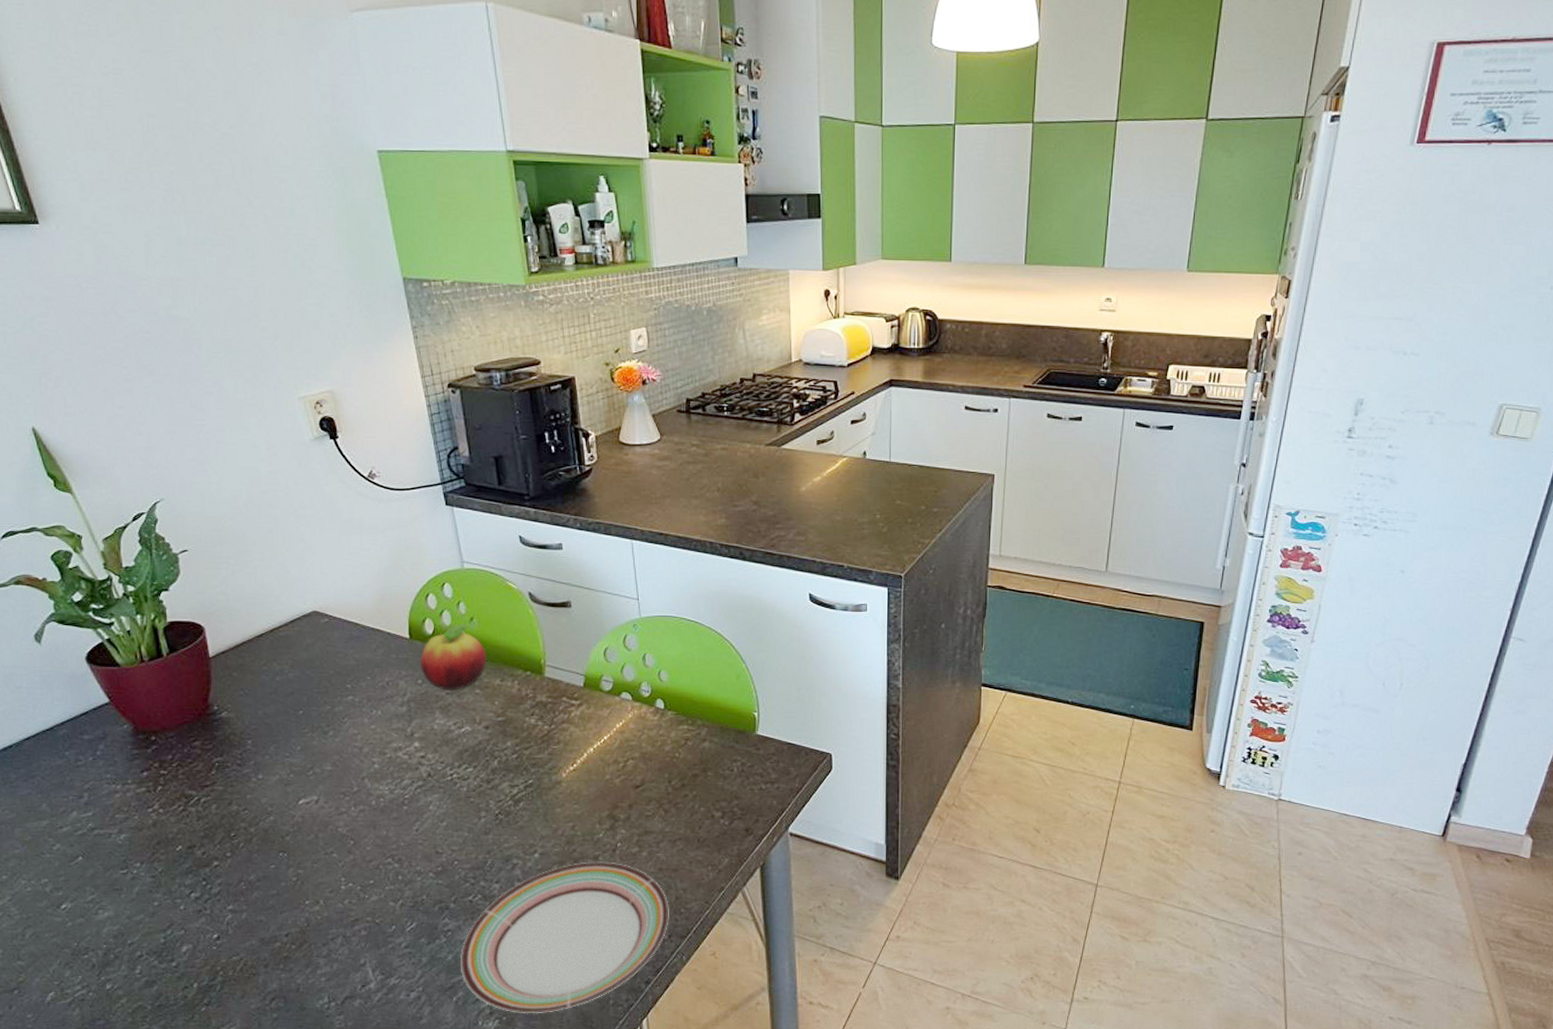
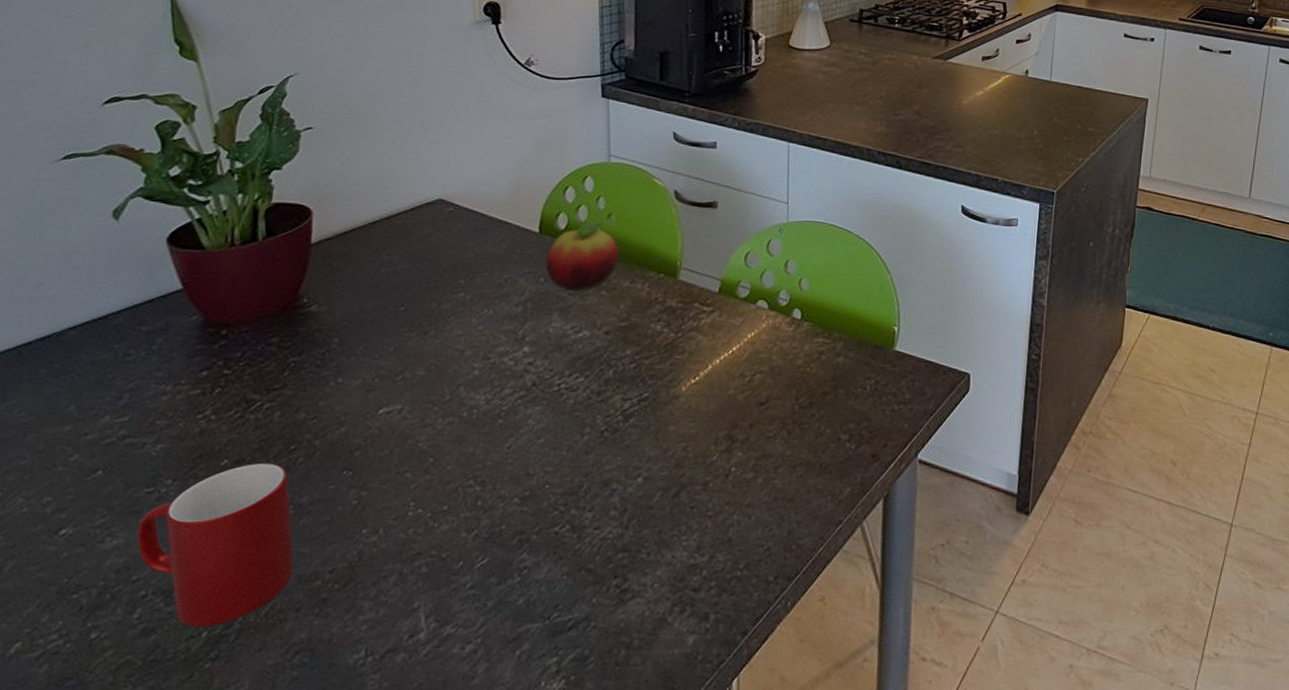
cup: none [122,847,256,979] -> present [137,462,295,627]
plate: present [460,861,669,1014] -> none [531,488,780,673]

